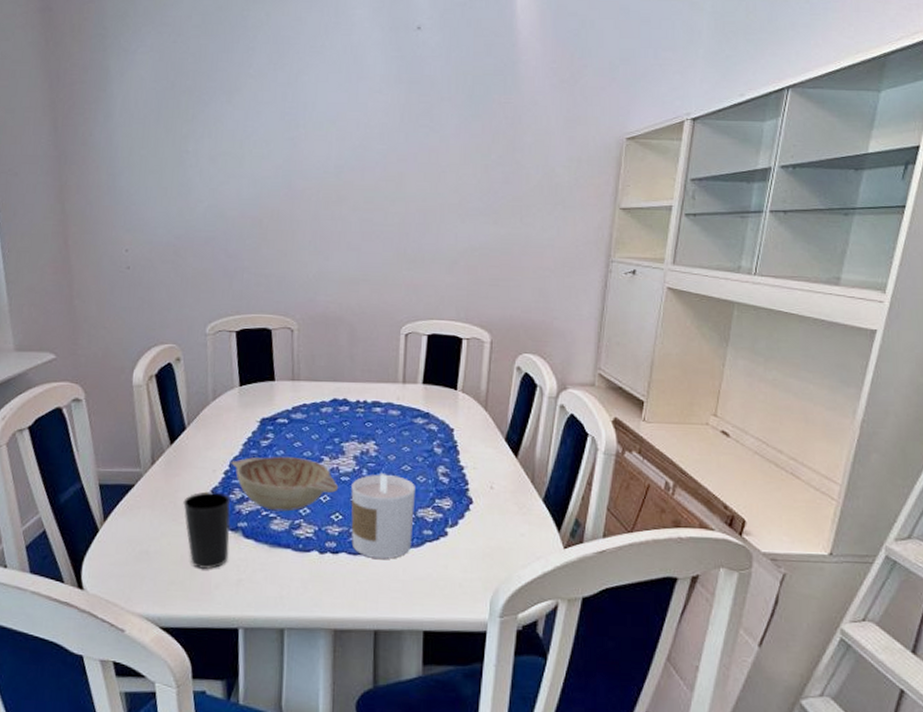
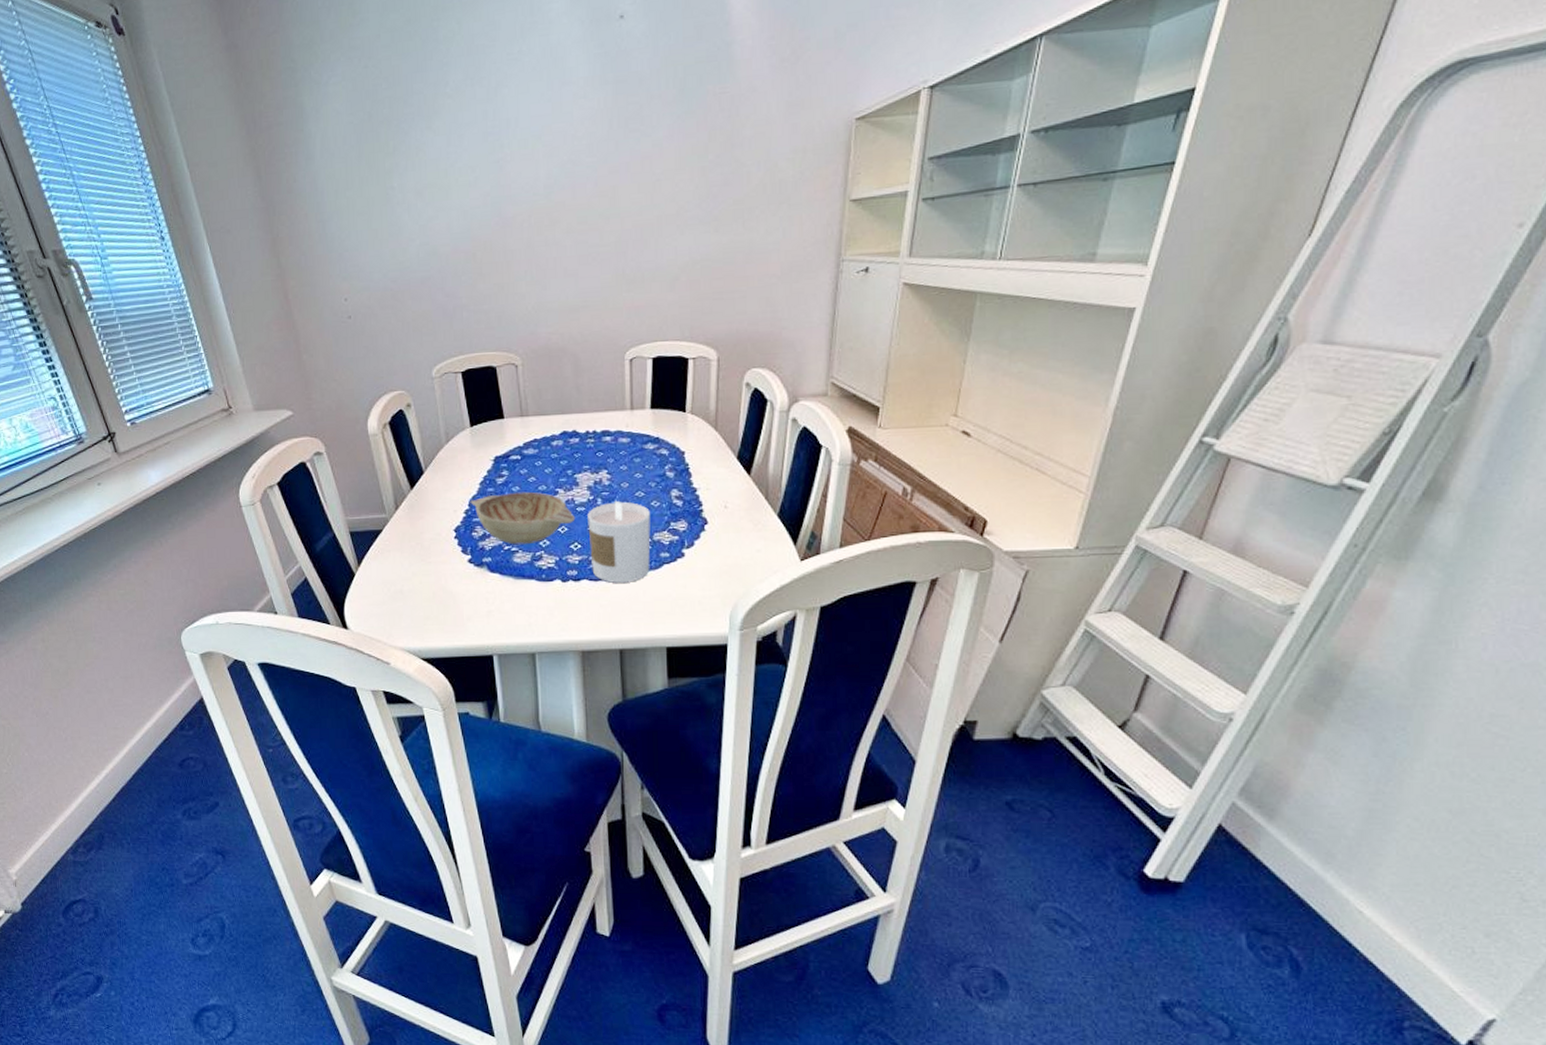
cup: present [183,491,231,570] -> none [429,531,477,604]

